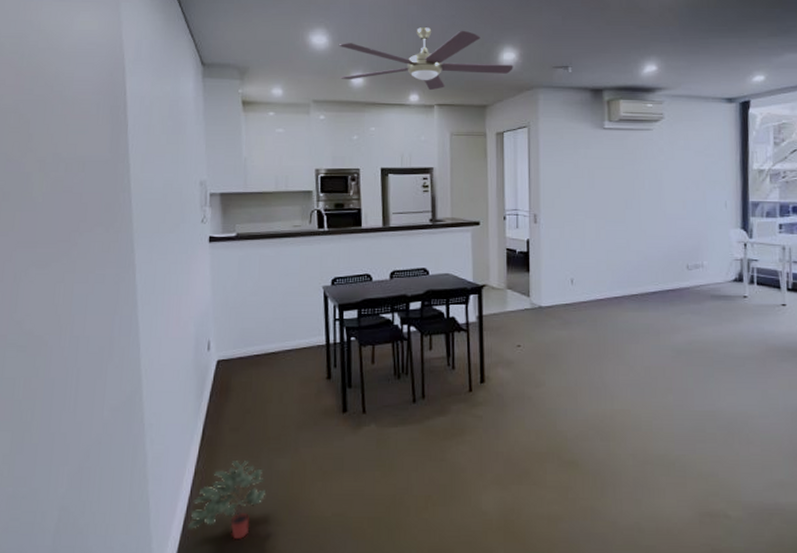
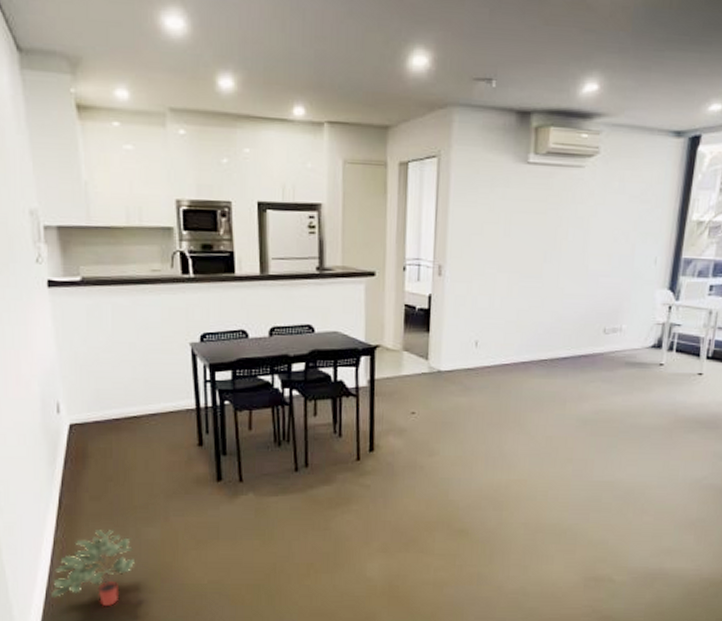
electric fan: present [338,27,513,91] -> none [200,13,425,103]

